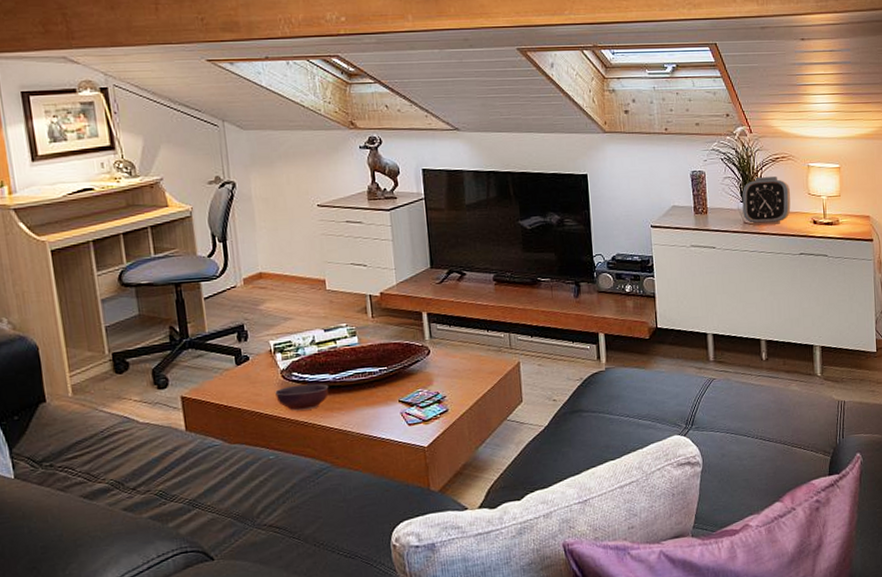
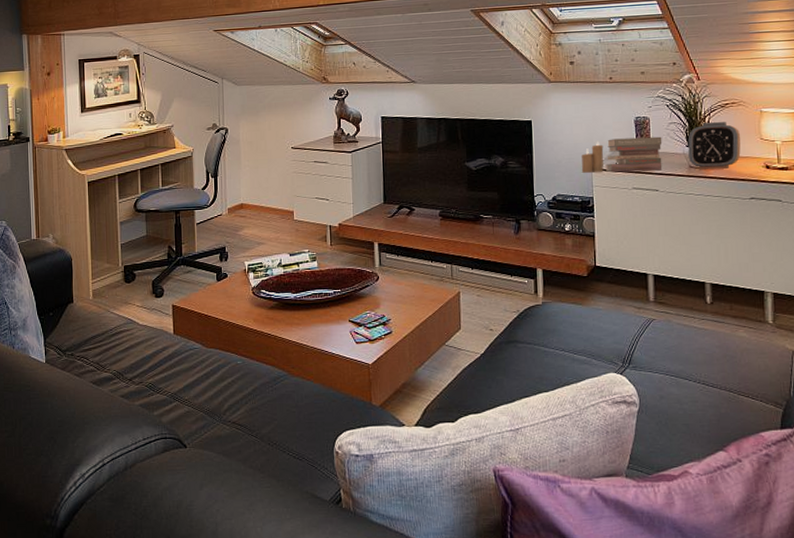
bowl: present [274,383,329,411] -> none [245,300,290,323]
candle: none [639,197,662,232] -> present [581,142,604,174]
books: none [664,191,718,230] -> present [606,136,662,173]

